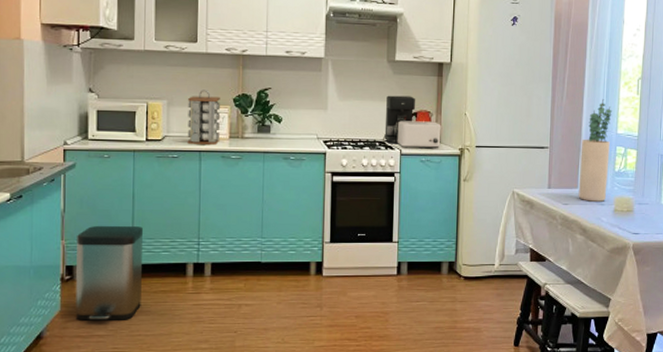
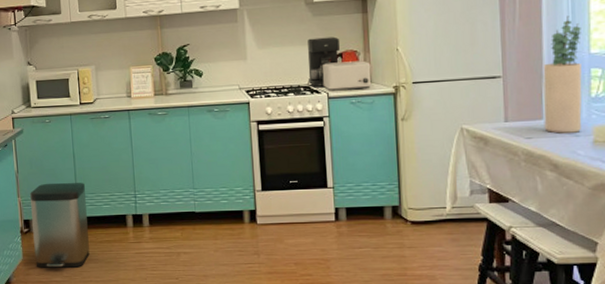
spice rack: present [187,90,221,146] -> none [112,52,146,105]

